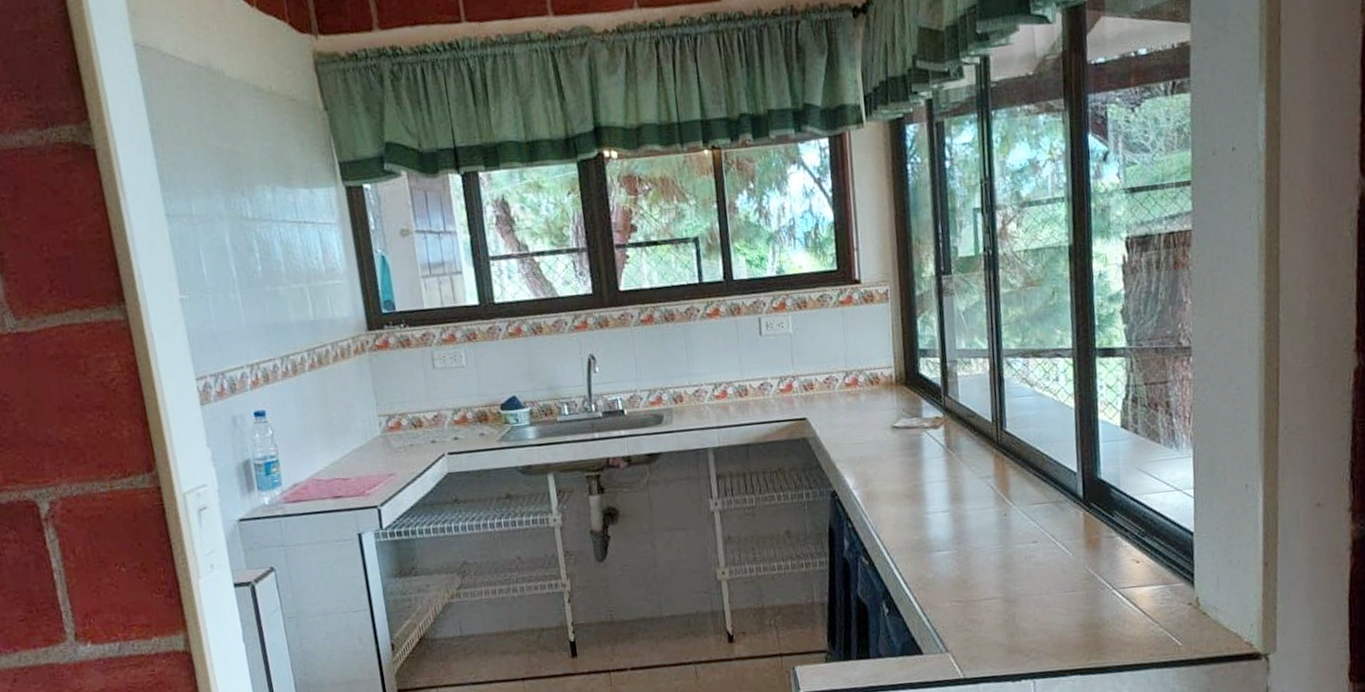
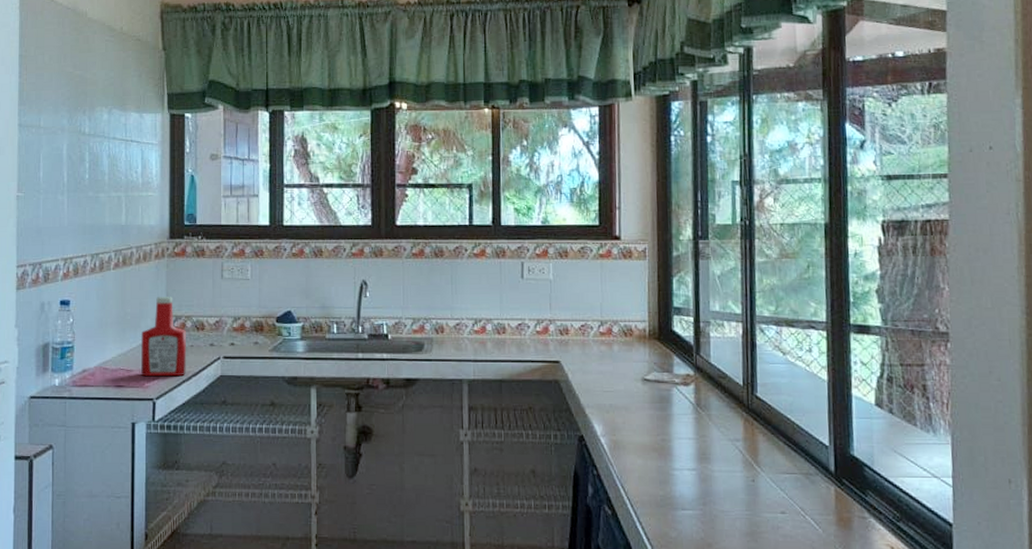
ketchup bottle: none [352,394,409,484] -> present [141,297,186,377]

